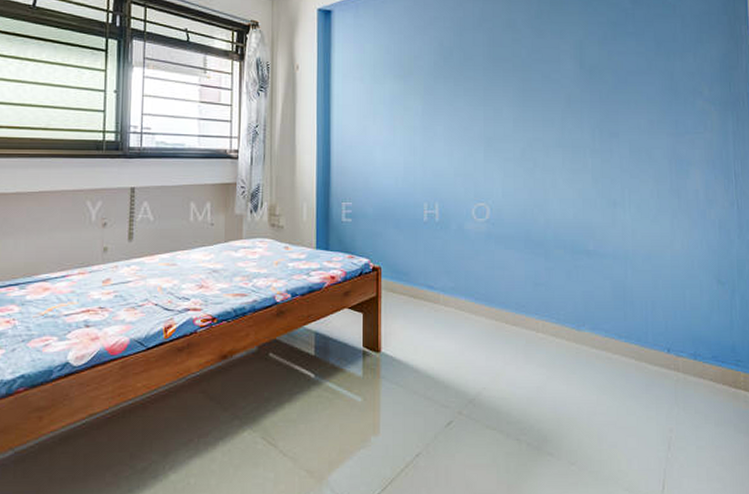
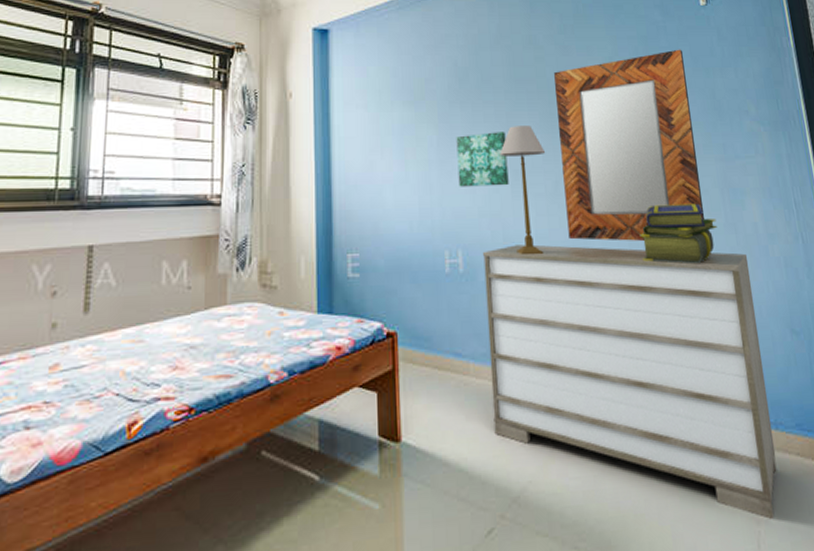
wall art: none [439,104,482,151] -> present [456,132,509,187]
dresser: none [457,201,692,428] -> present [483,245,777,519]
table lamp: none [476,99,517,210] -> present [500,126,546,255]
home mirror: none [528,34,653,201] -> present [554,49,705,241]
stack of books: none [593,171,662,223] -> present [640,203,717,264]

